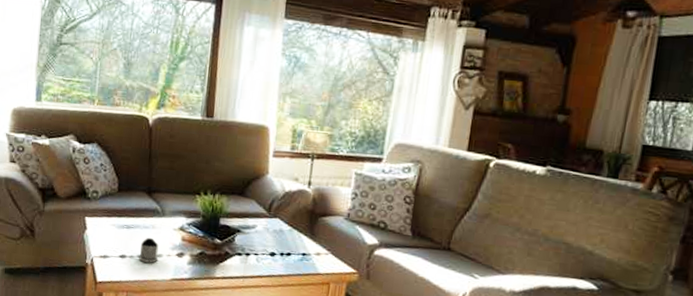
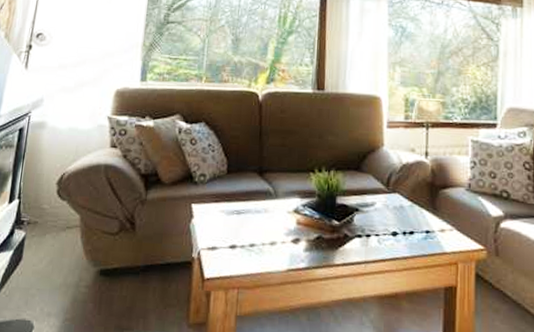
tea glass holder: present [139,237,159,263] -> none [251,223,272,253]

